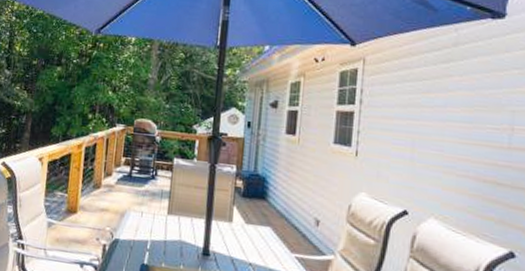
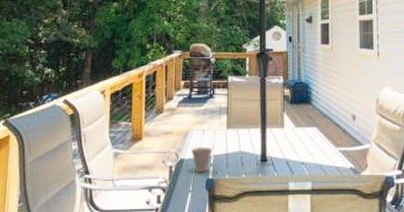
cup: none [127,229,150,257] -> present [191,146,213,173]

